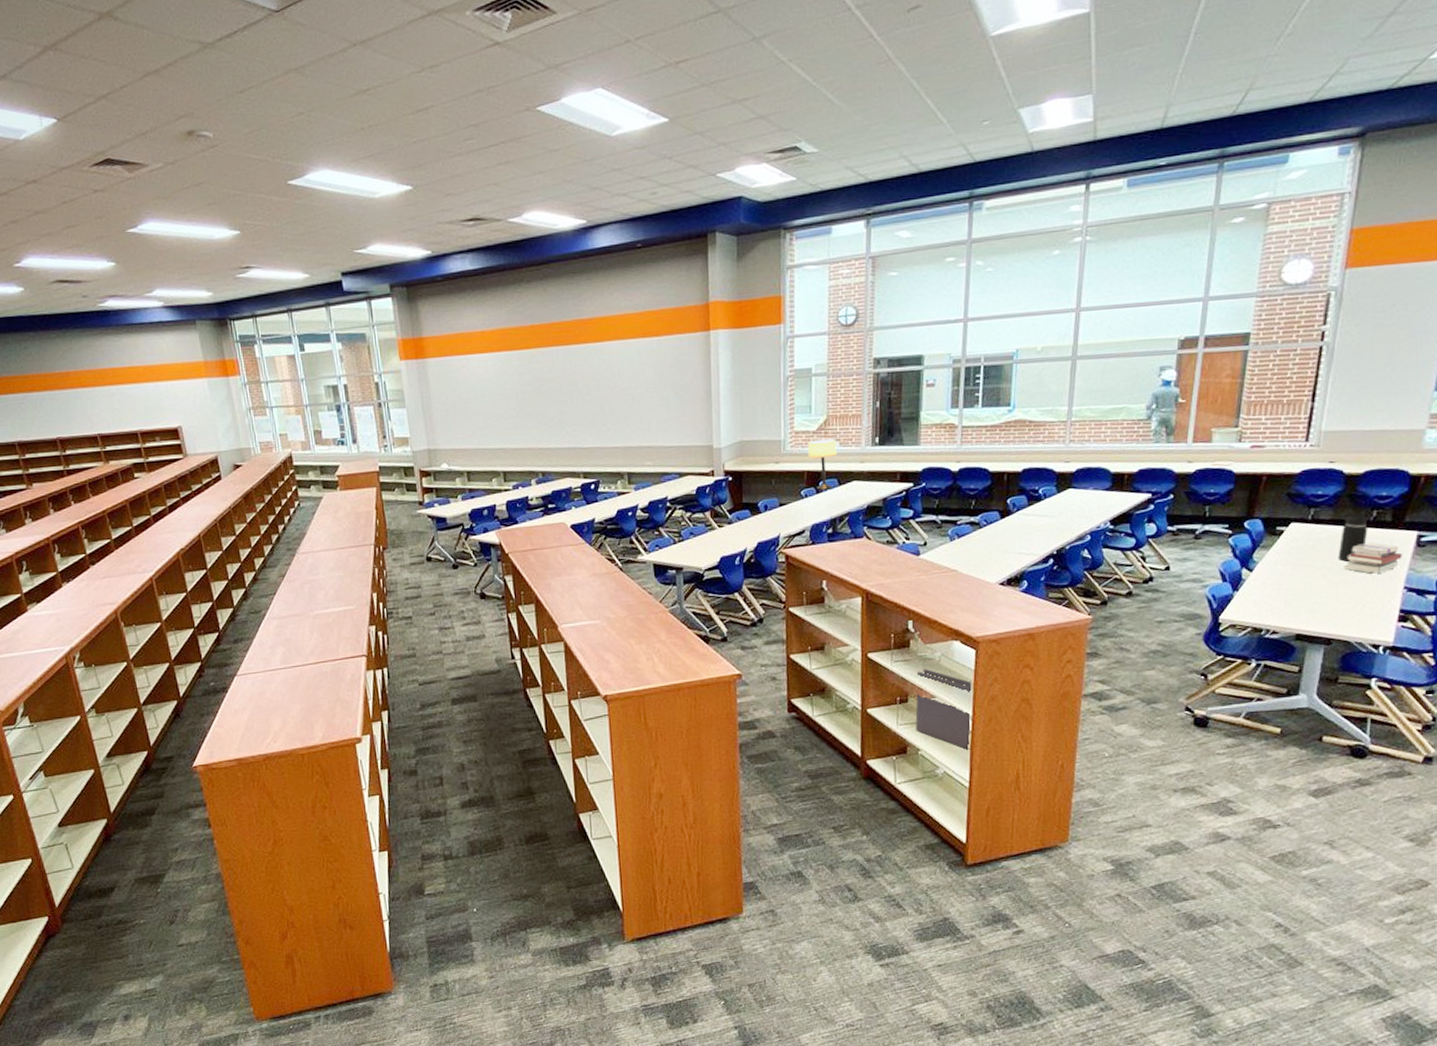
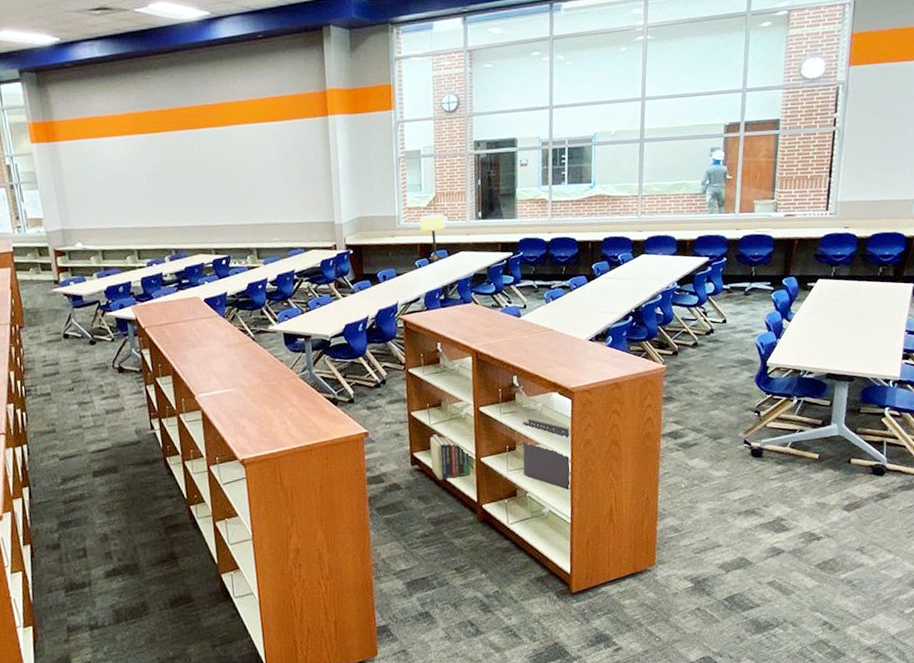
books: none [809,680,859,731] -> present [429,434,474,480]
water bottle: present [1338,511,1368,562] -> none [854,268,877,311]
books: present [1344,543,1402,574] -> none [860,294,903,320]

